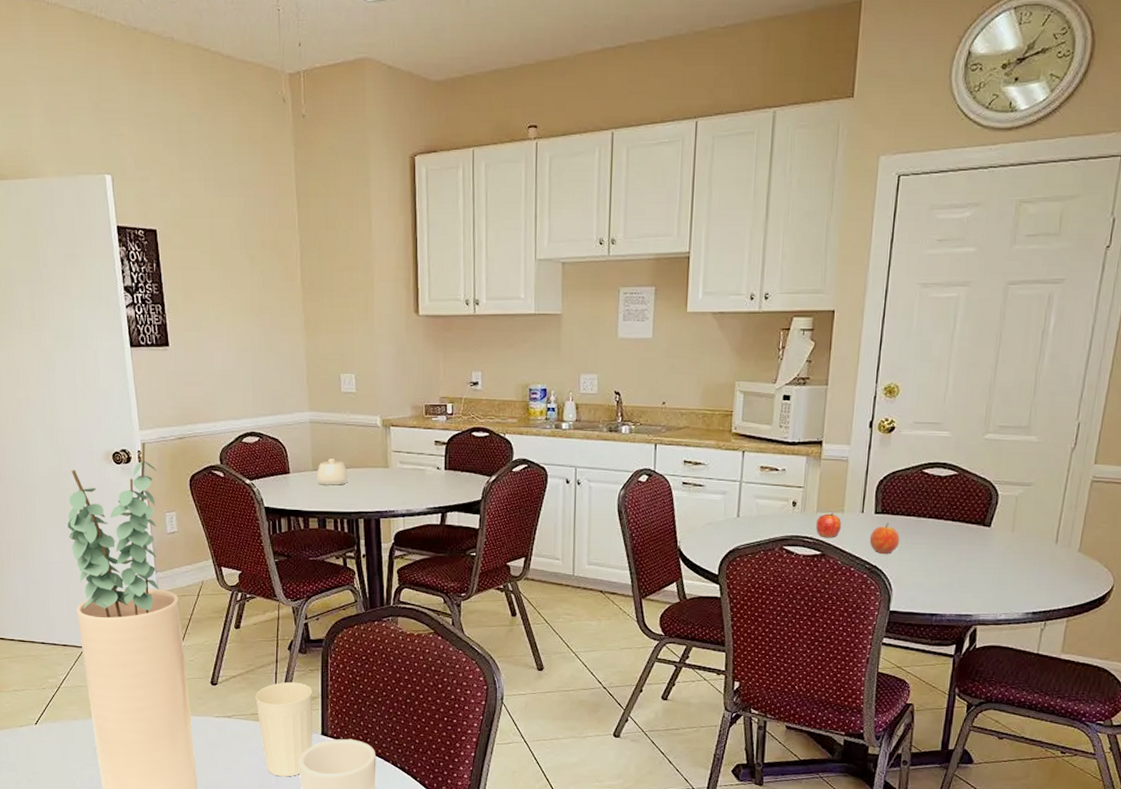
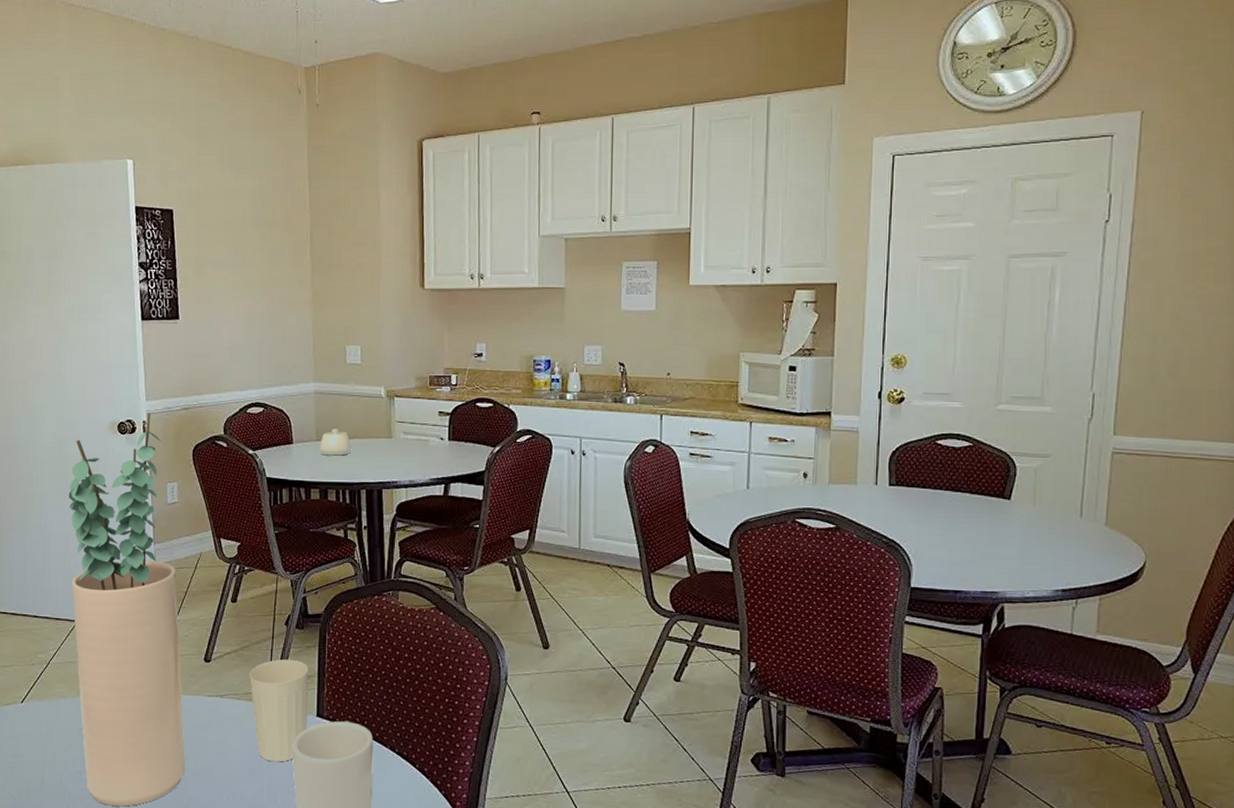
fruit: present [816,512,842,539] -> none [829,484,856,511]
fruit: present [869,522,900,555] -> none [885,495,917,529]

